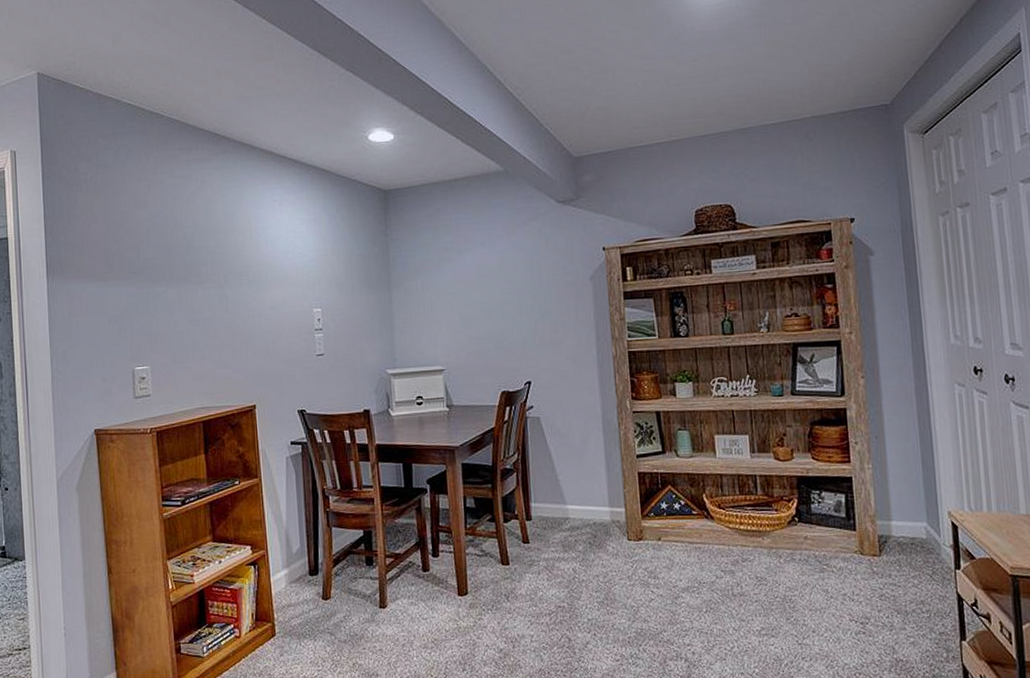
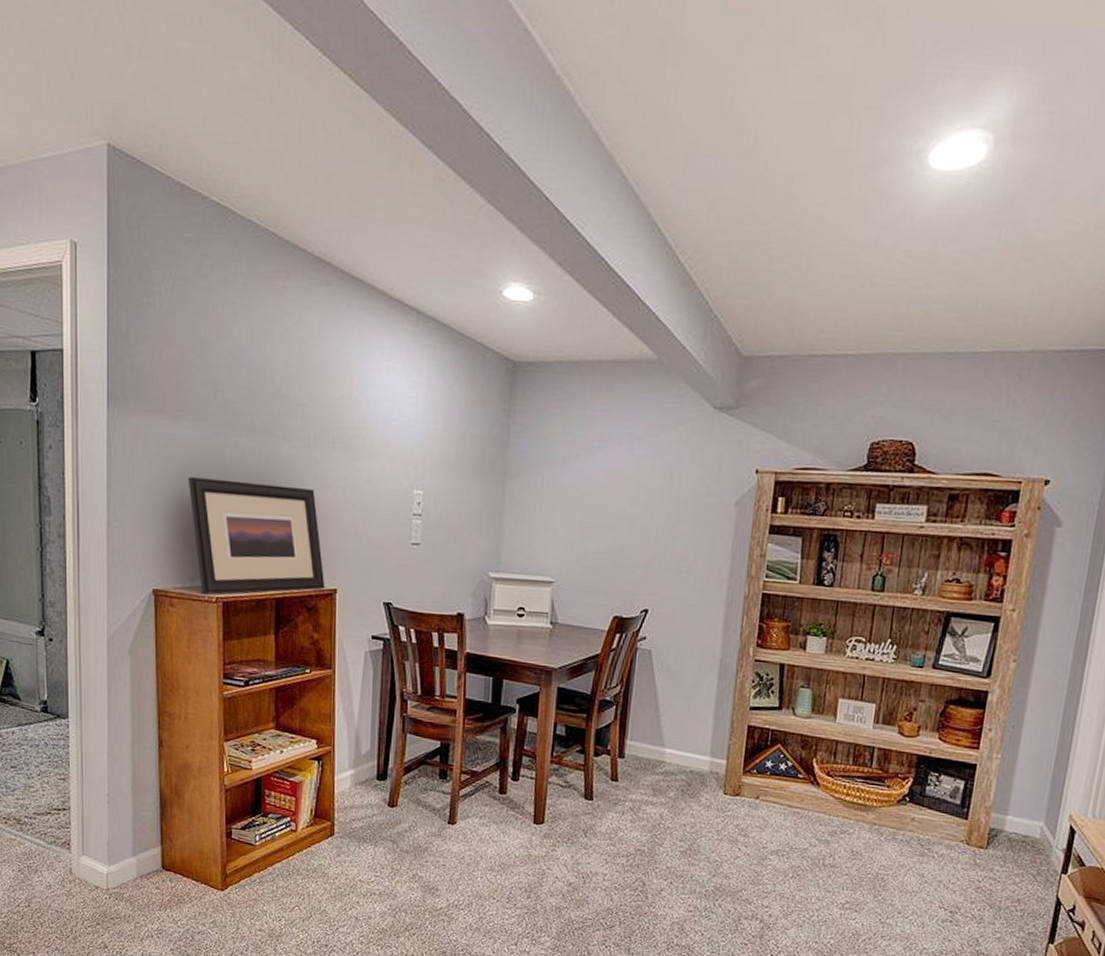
picture frame: none [119,321,245,427] -> present [188,477,325,595]

